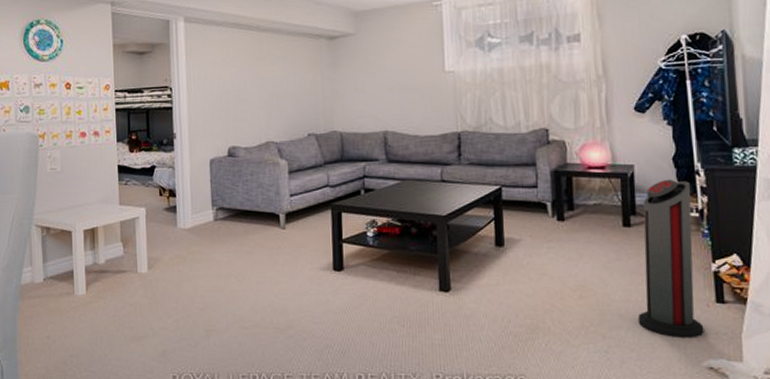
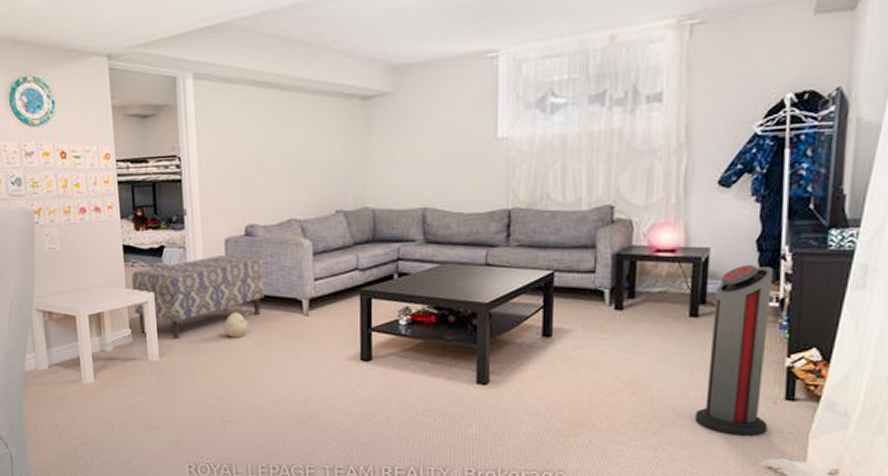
bench: none [124,174,246,252] -> present [131,255,265,340]
plush toy: none [208,222,231,250] -> present [224,307,249,337]

